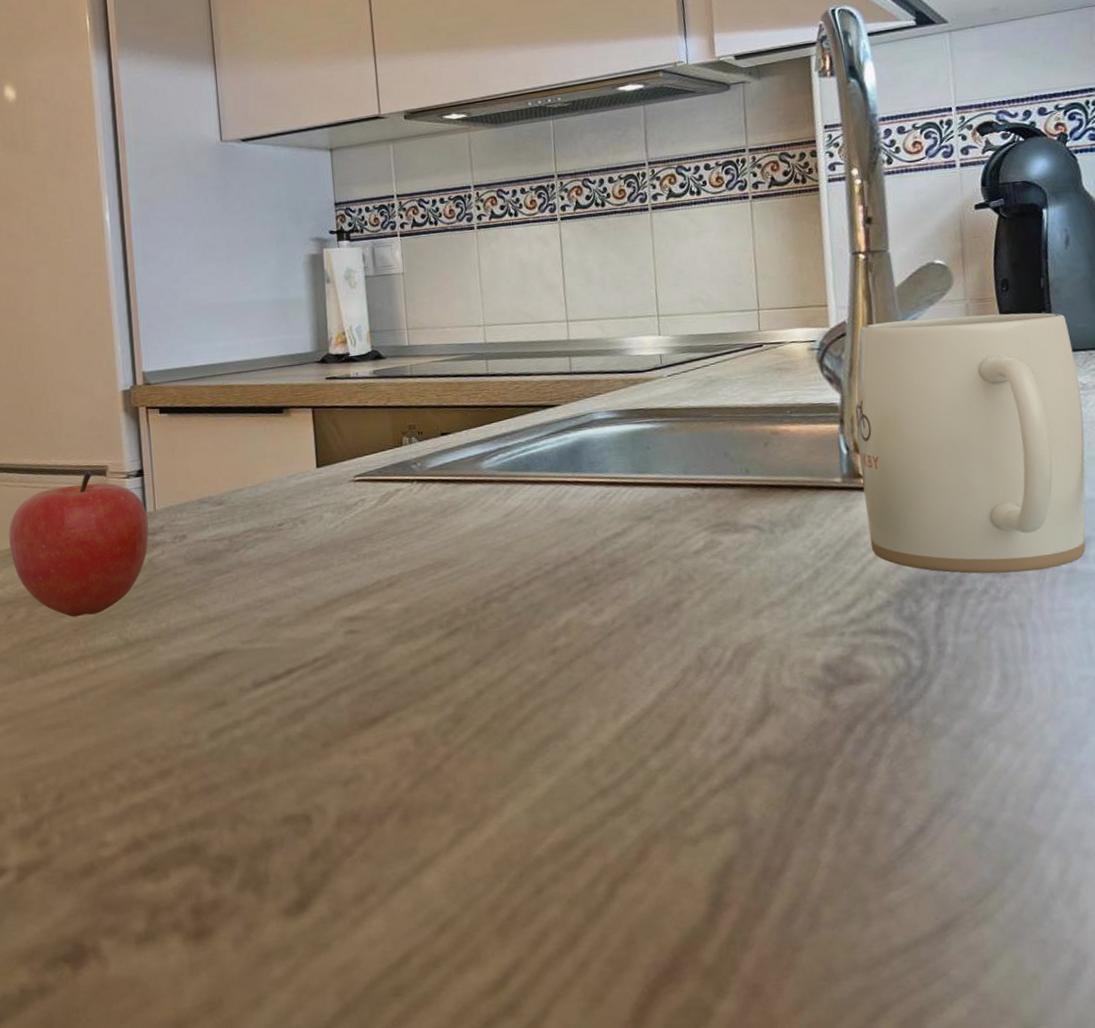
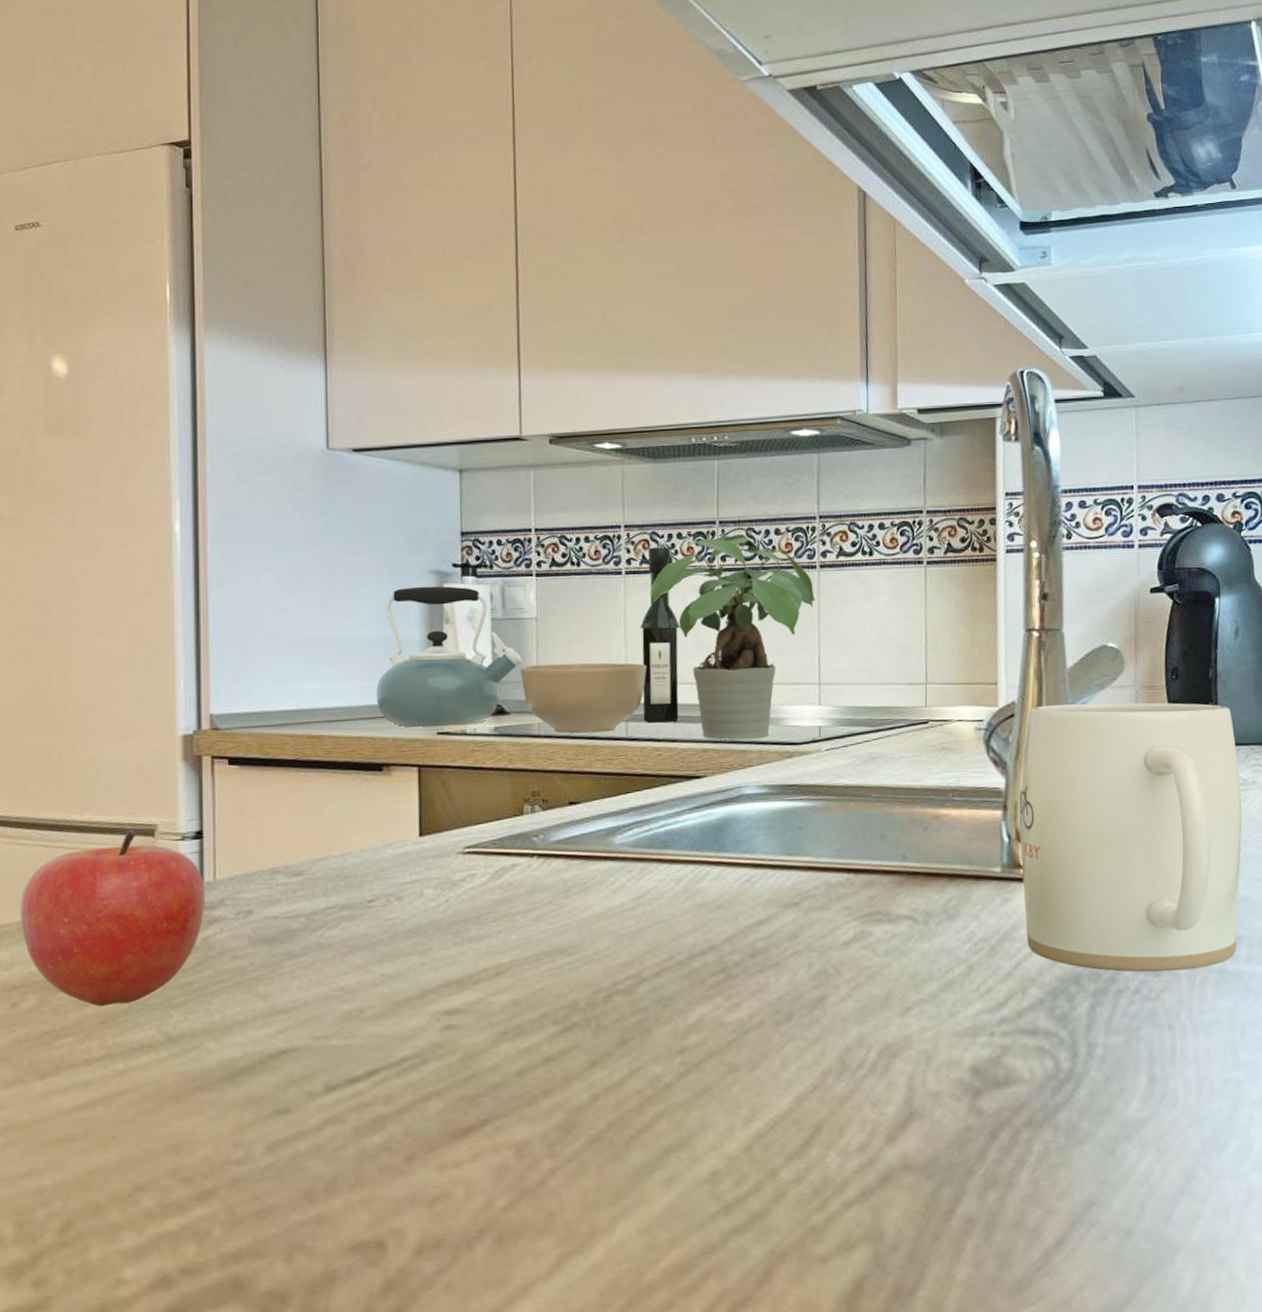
kettle: none [273,250,393,374] -> present [376,586,522,727]
bowl: none [391,307,502,373] -> present [520,662,647,734]
bottle: none [493,202,533,360] -> present [640,547,680,723]
potted plant: none [500,185,650,372] -> present [650,534,816,740]

